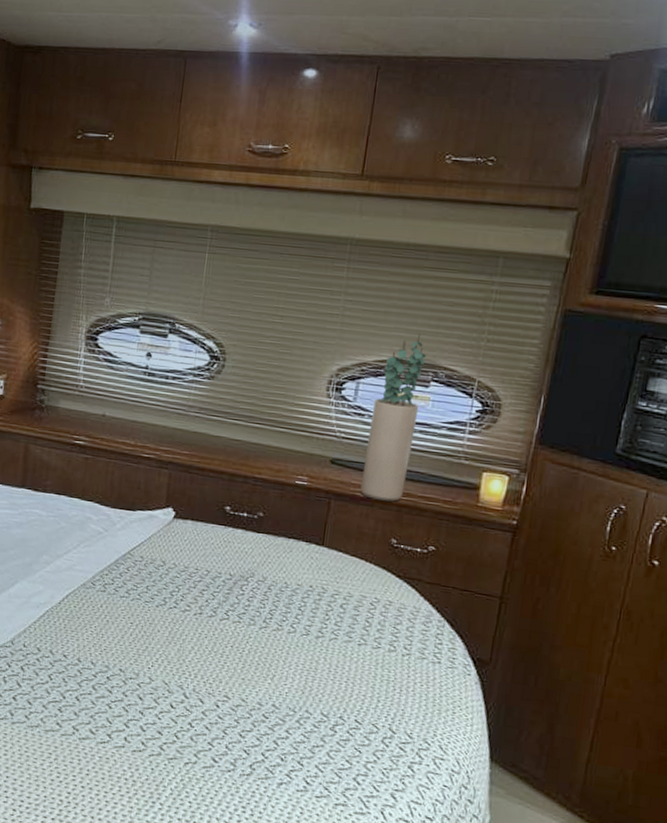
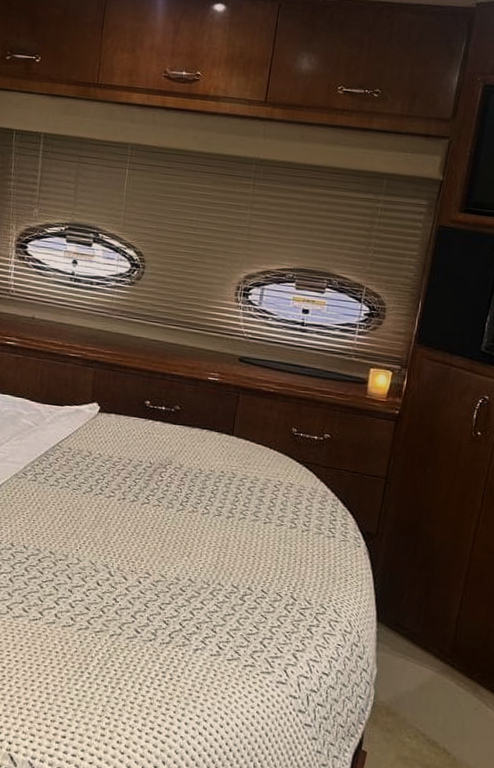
vase: present [360,334,426,502] -> none [265,245,322,395]

